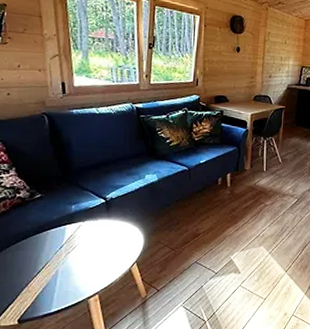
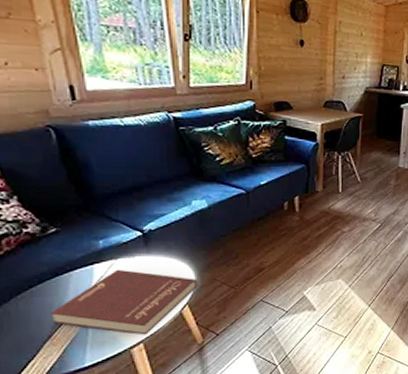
book: none [30,230,145,288] -> present [51,269,198,335]

